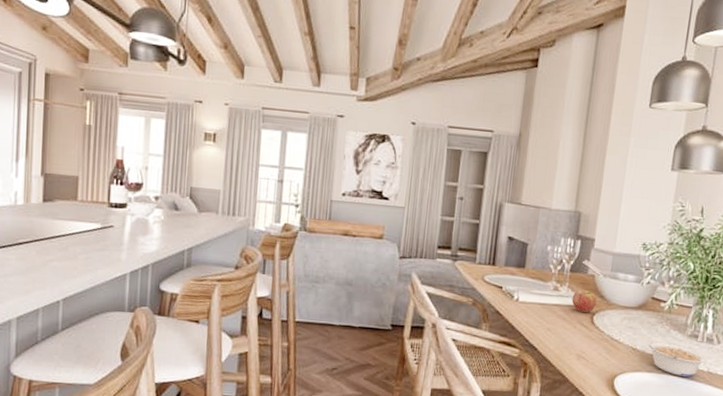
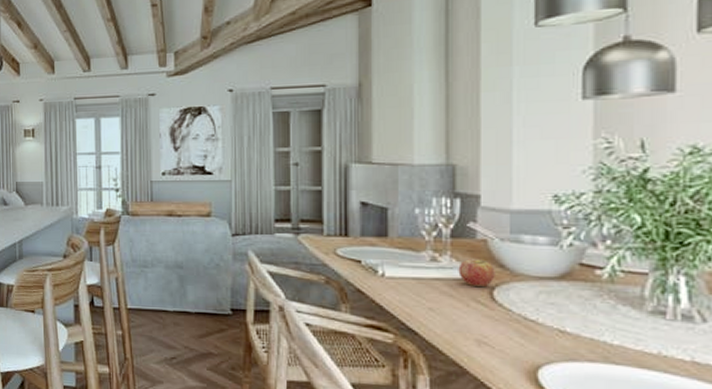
legume: present [647,341,707,377] -> none [583,320,687,369]

